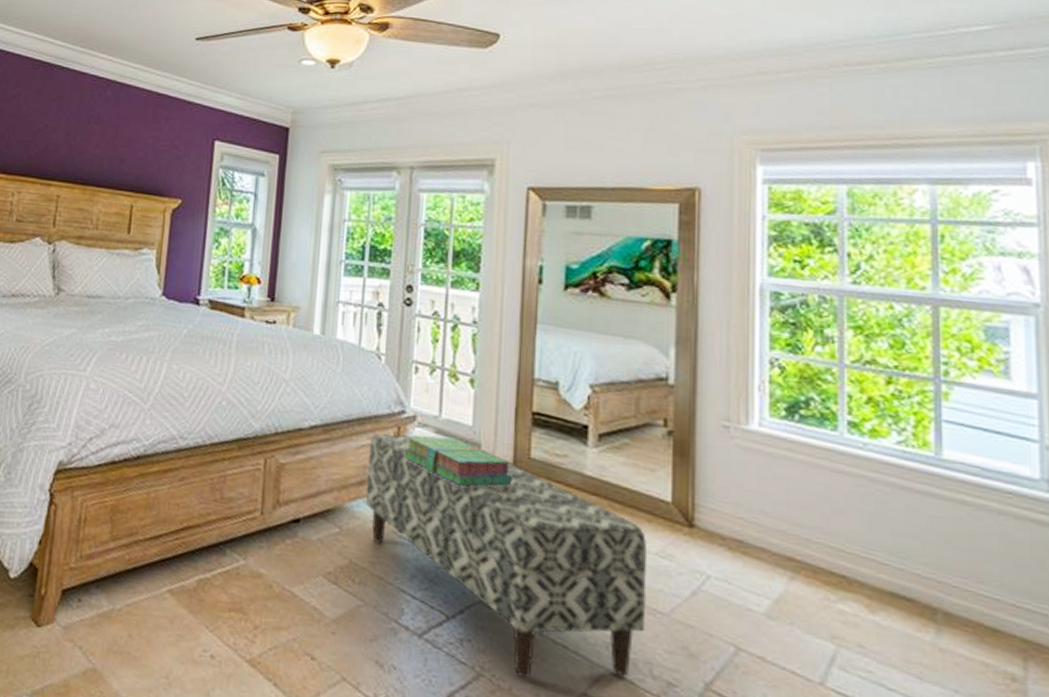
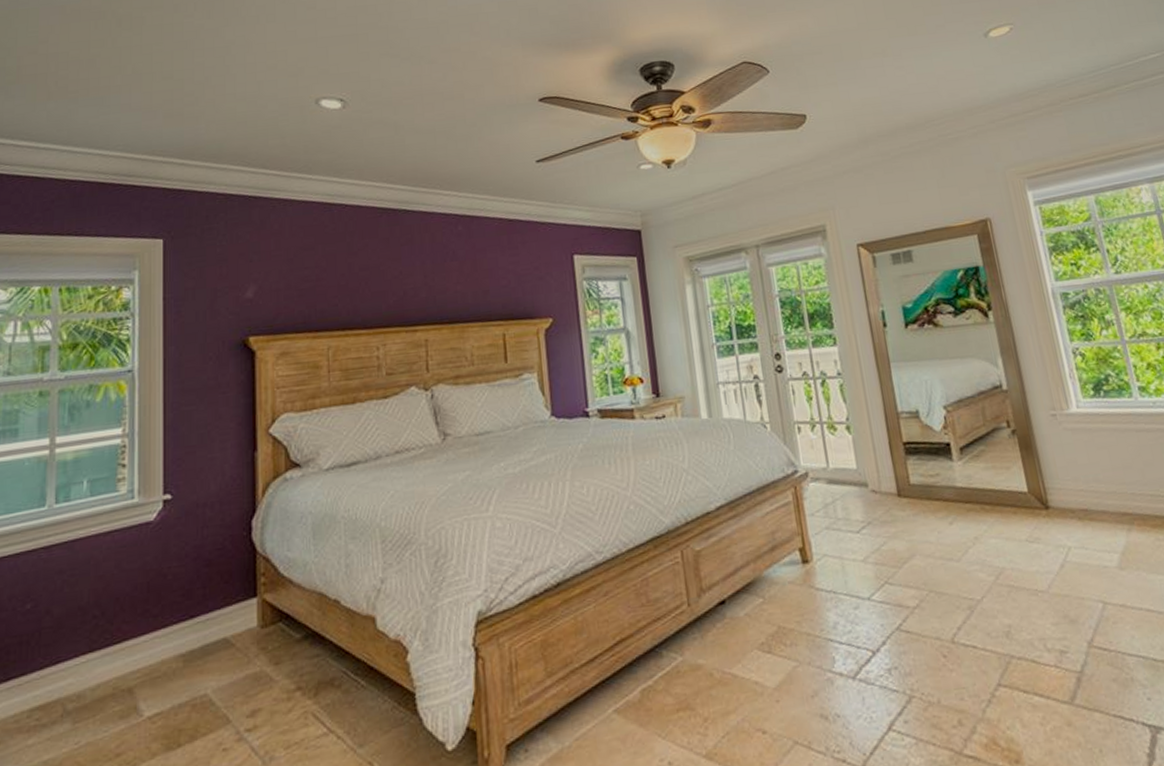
bench: present [365,434,648,679] -> none [773,483,1032,688]
stack of books: present [402,436,512,488] -> none [802,483,901,528]

